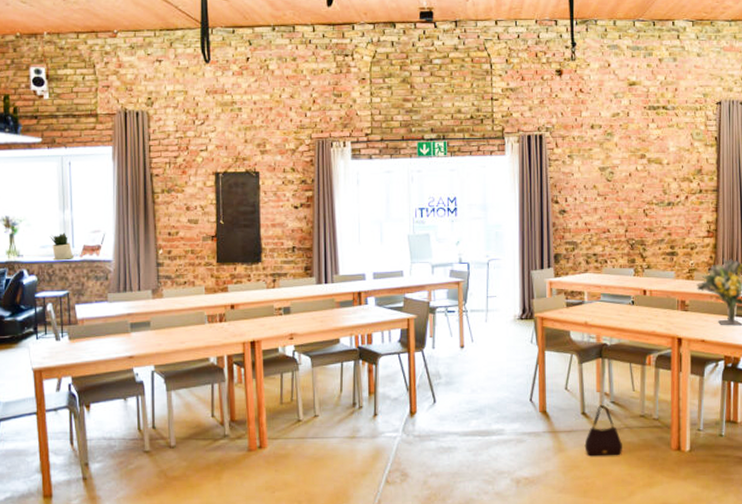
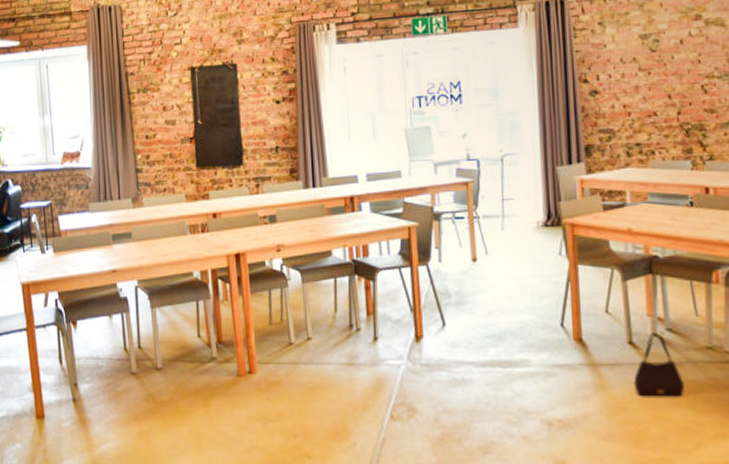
planter: present [50,232,75,261] -> none [31,139,56,169]

